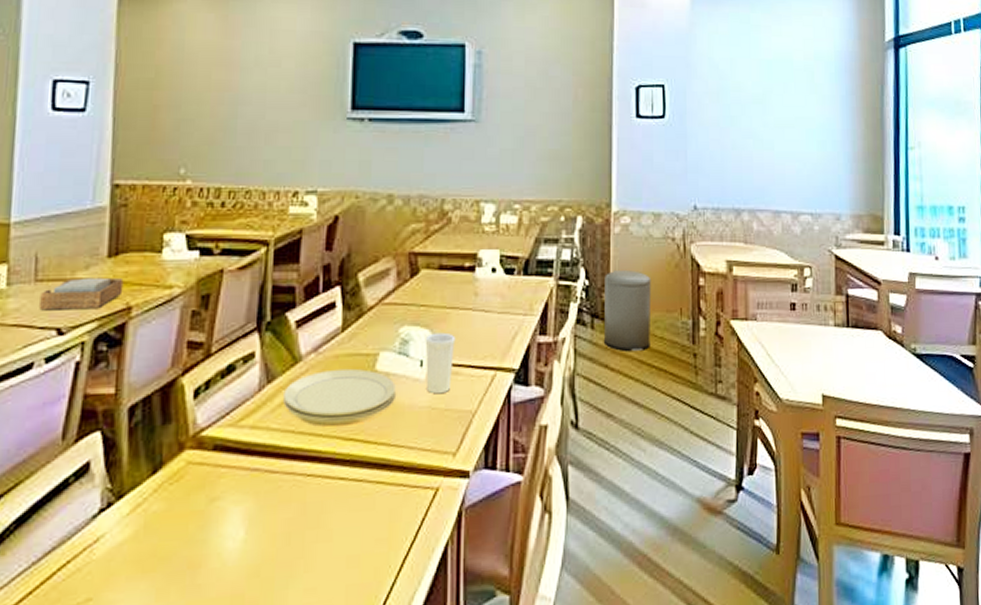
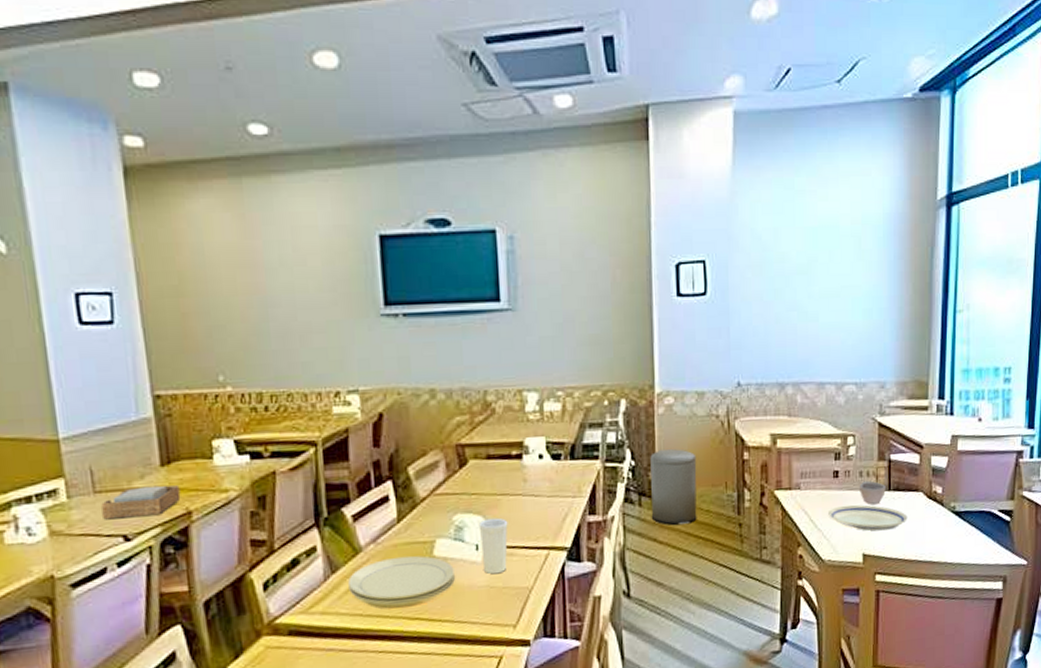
plate: none [786,340,867,370] -> present [828,504,907,531]
cup: none [817,315,844,342] -> present [860,480,886,505]

